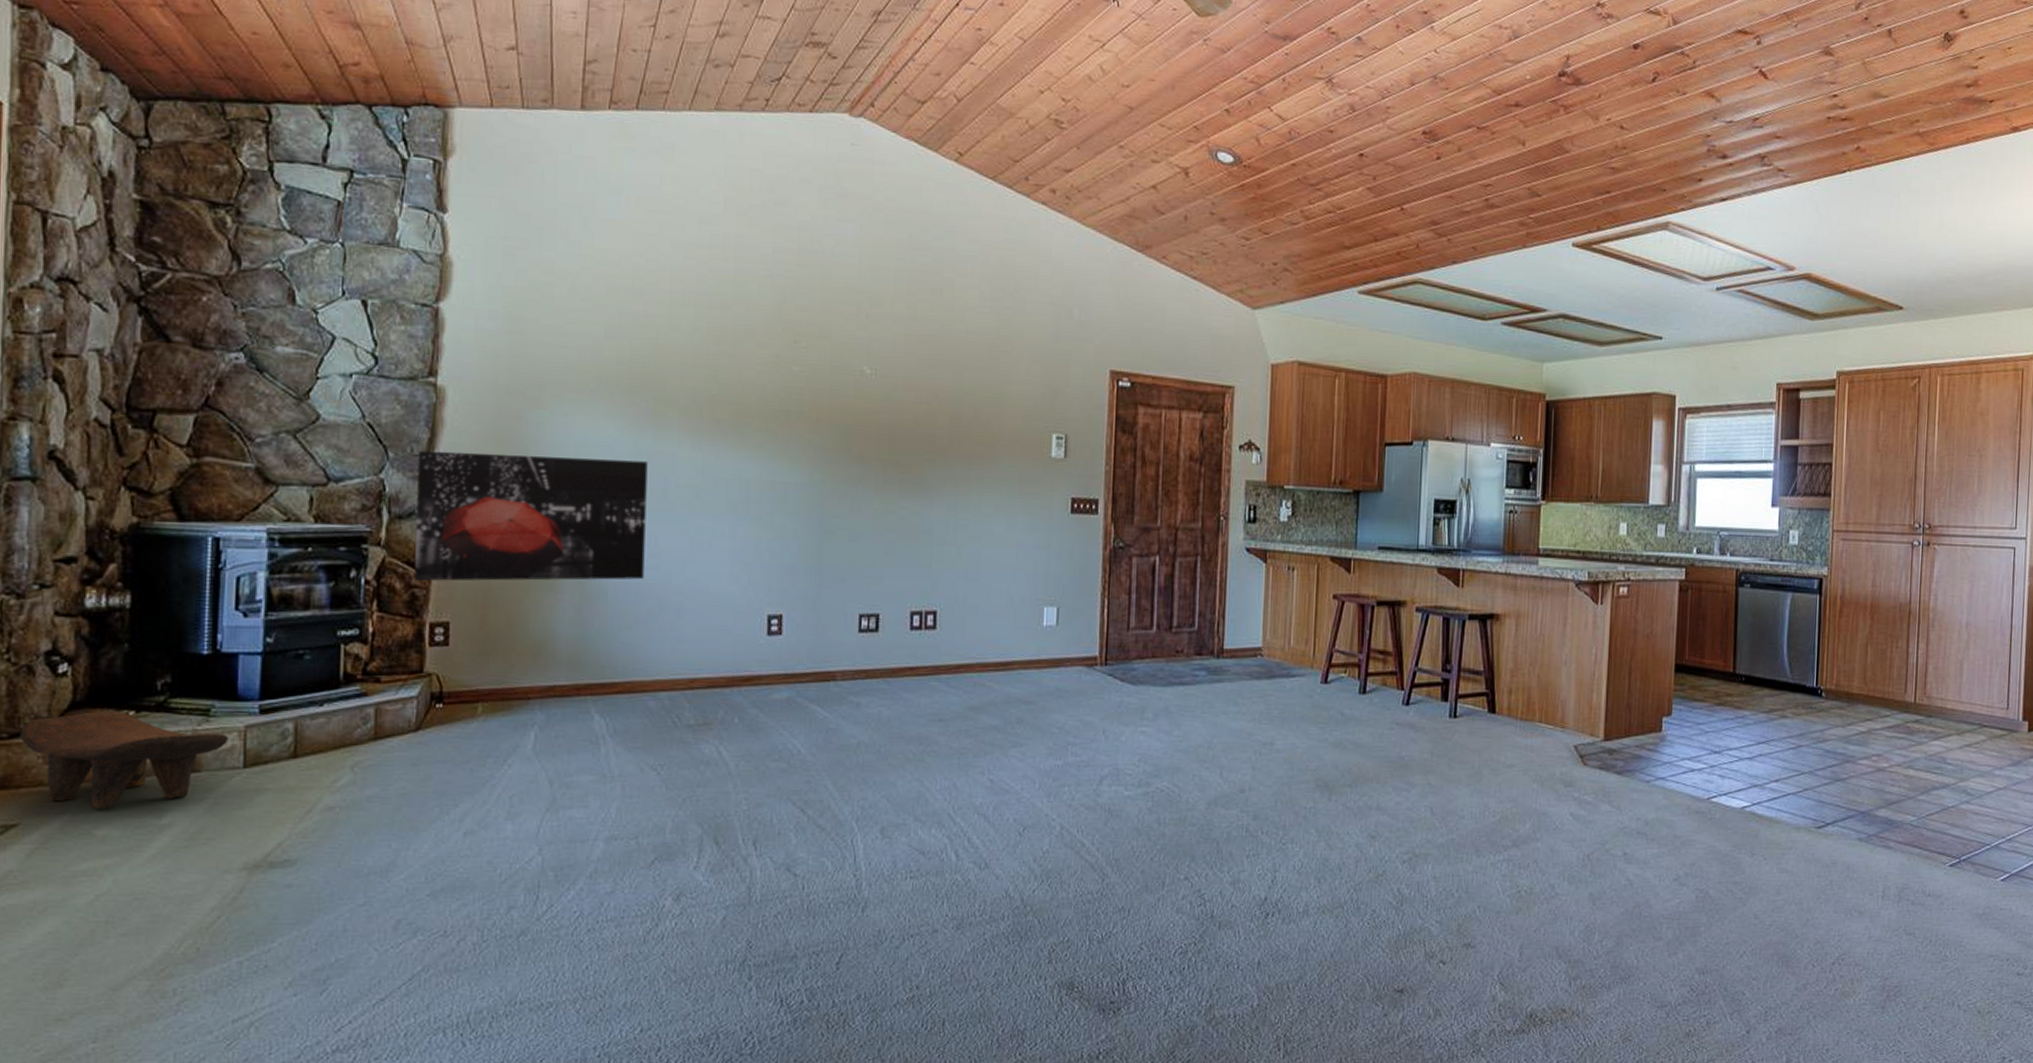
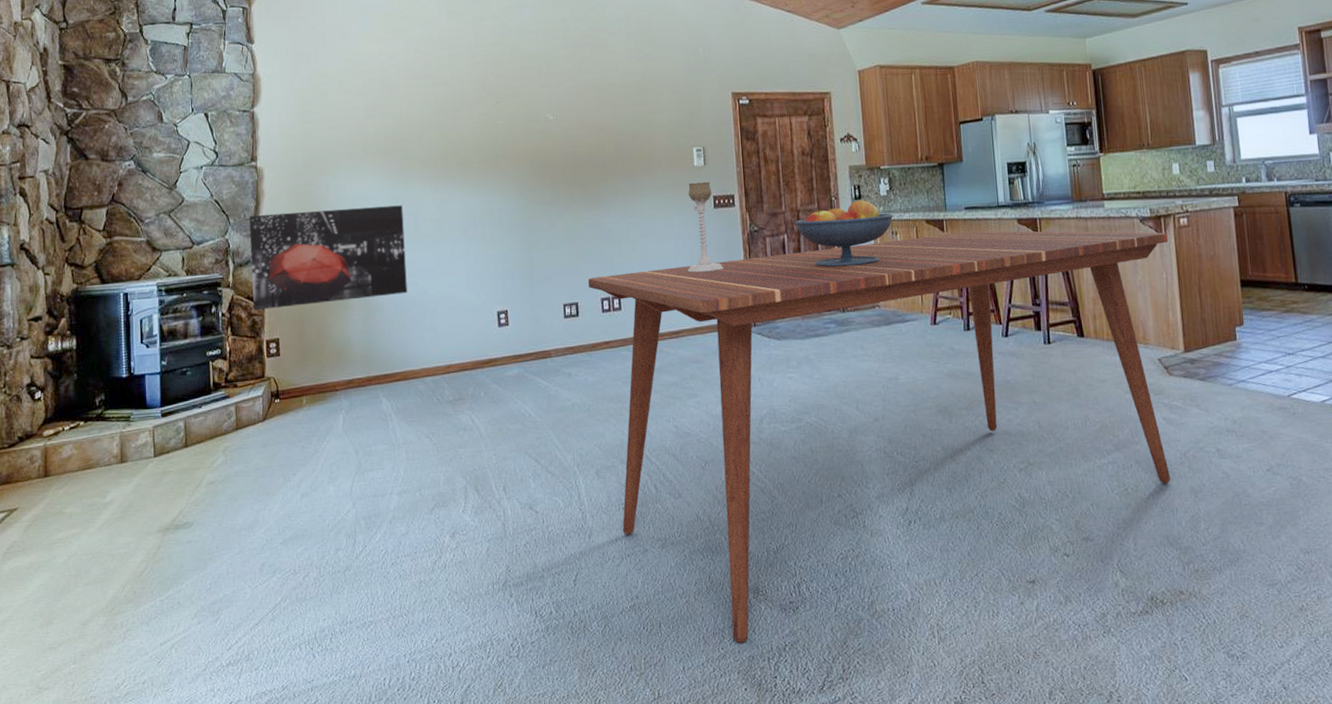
bench: present [20,710,230,809] -> none [15,422,144,494]
dining table: none [895,576,1604,1049] -> present [587,230,1170,644]
candle holder: none [1028,477,1075,592] -> present [687,181,724,273]
fruit bowl: none [1171,523,1293,604] -> present [795,199,894,267]

